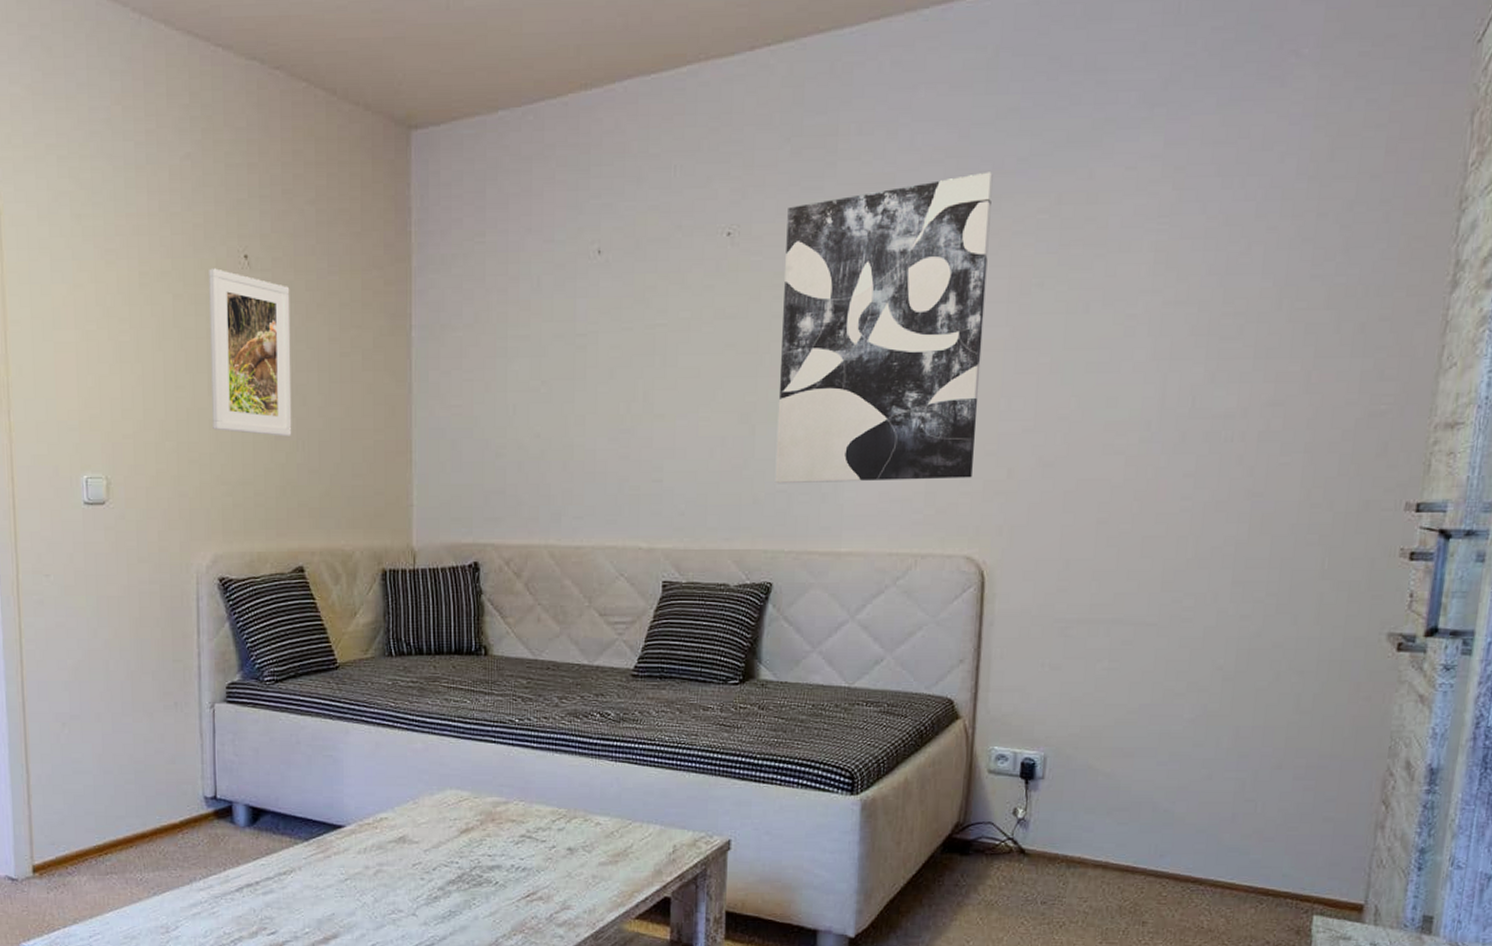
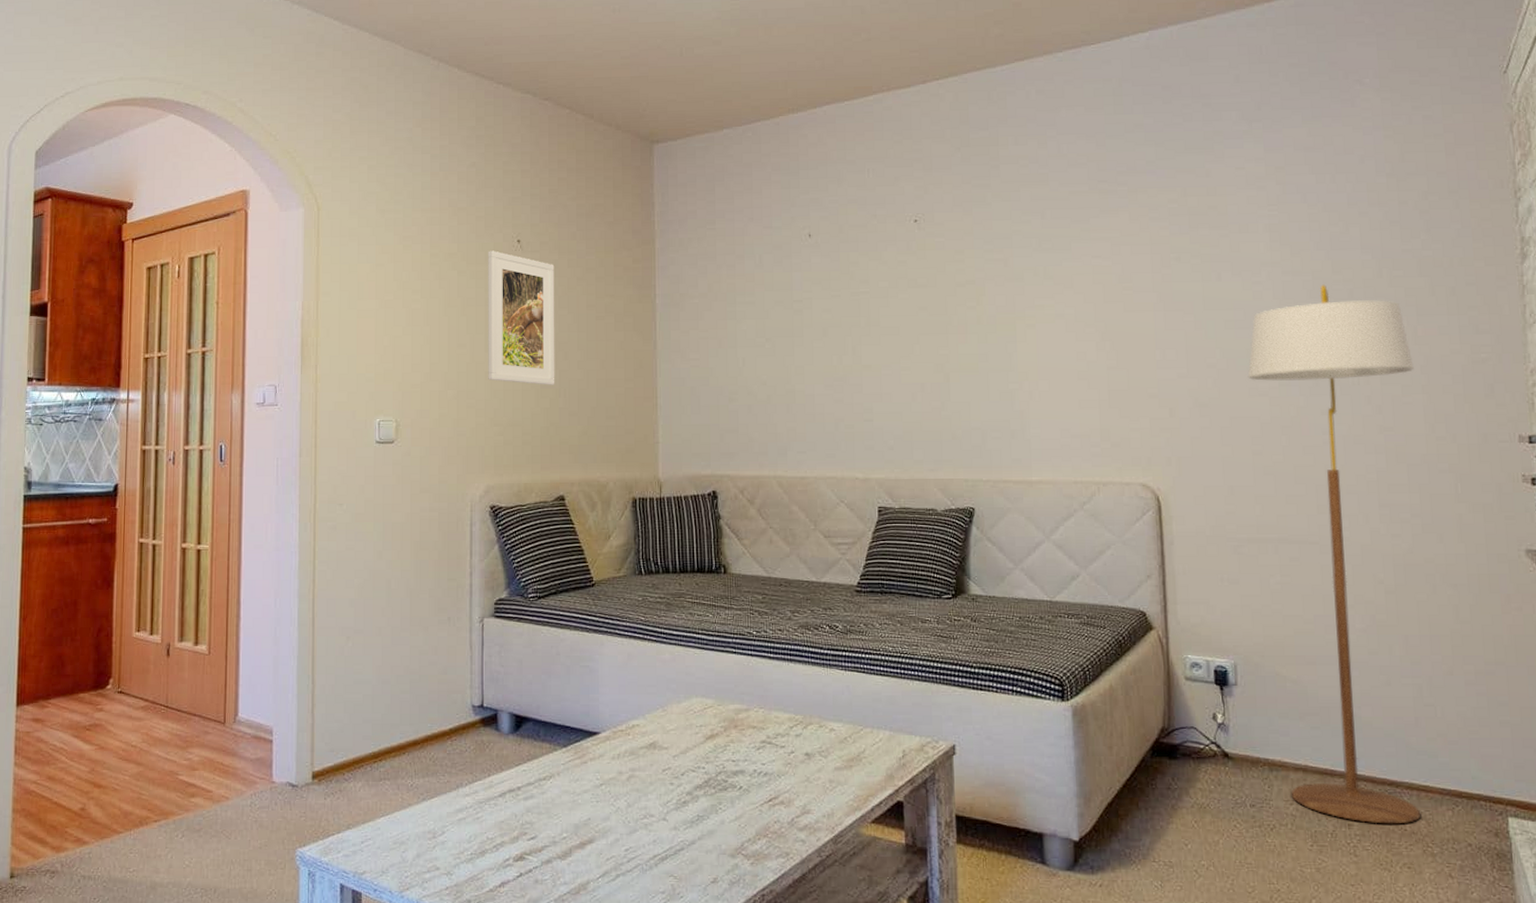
wall art: present [775,171,993,484] -> none [962,172,1139,423]
floor lamp: none [1086,318,1300,922] -> present [1247,284,1421,824]

